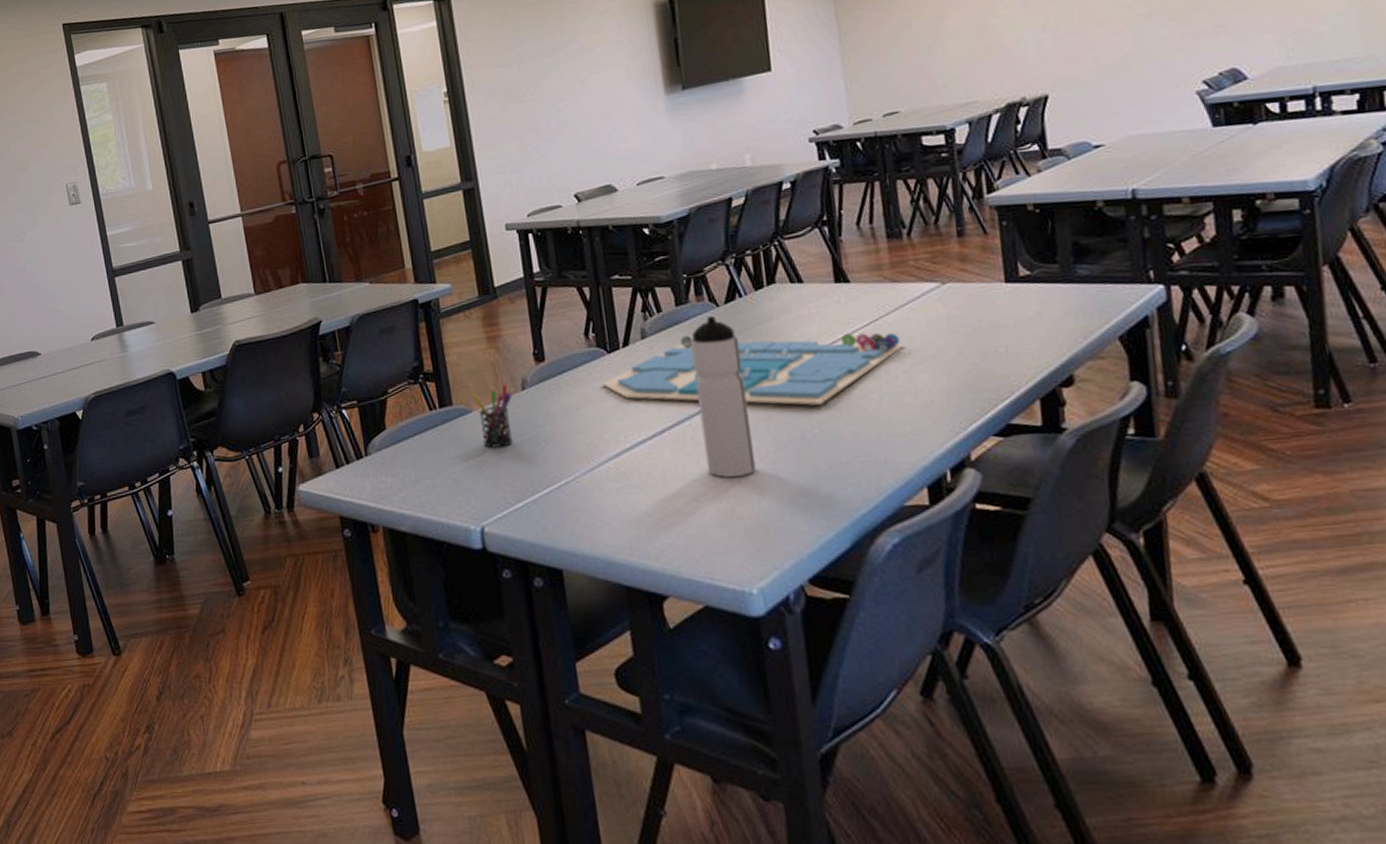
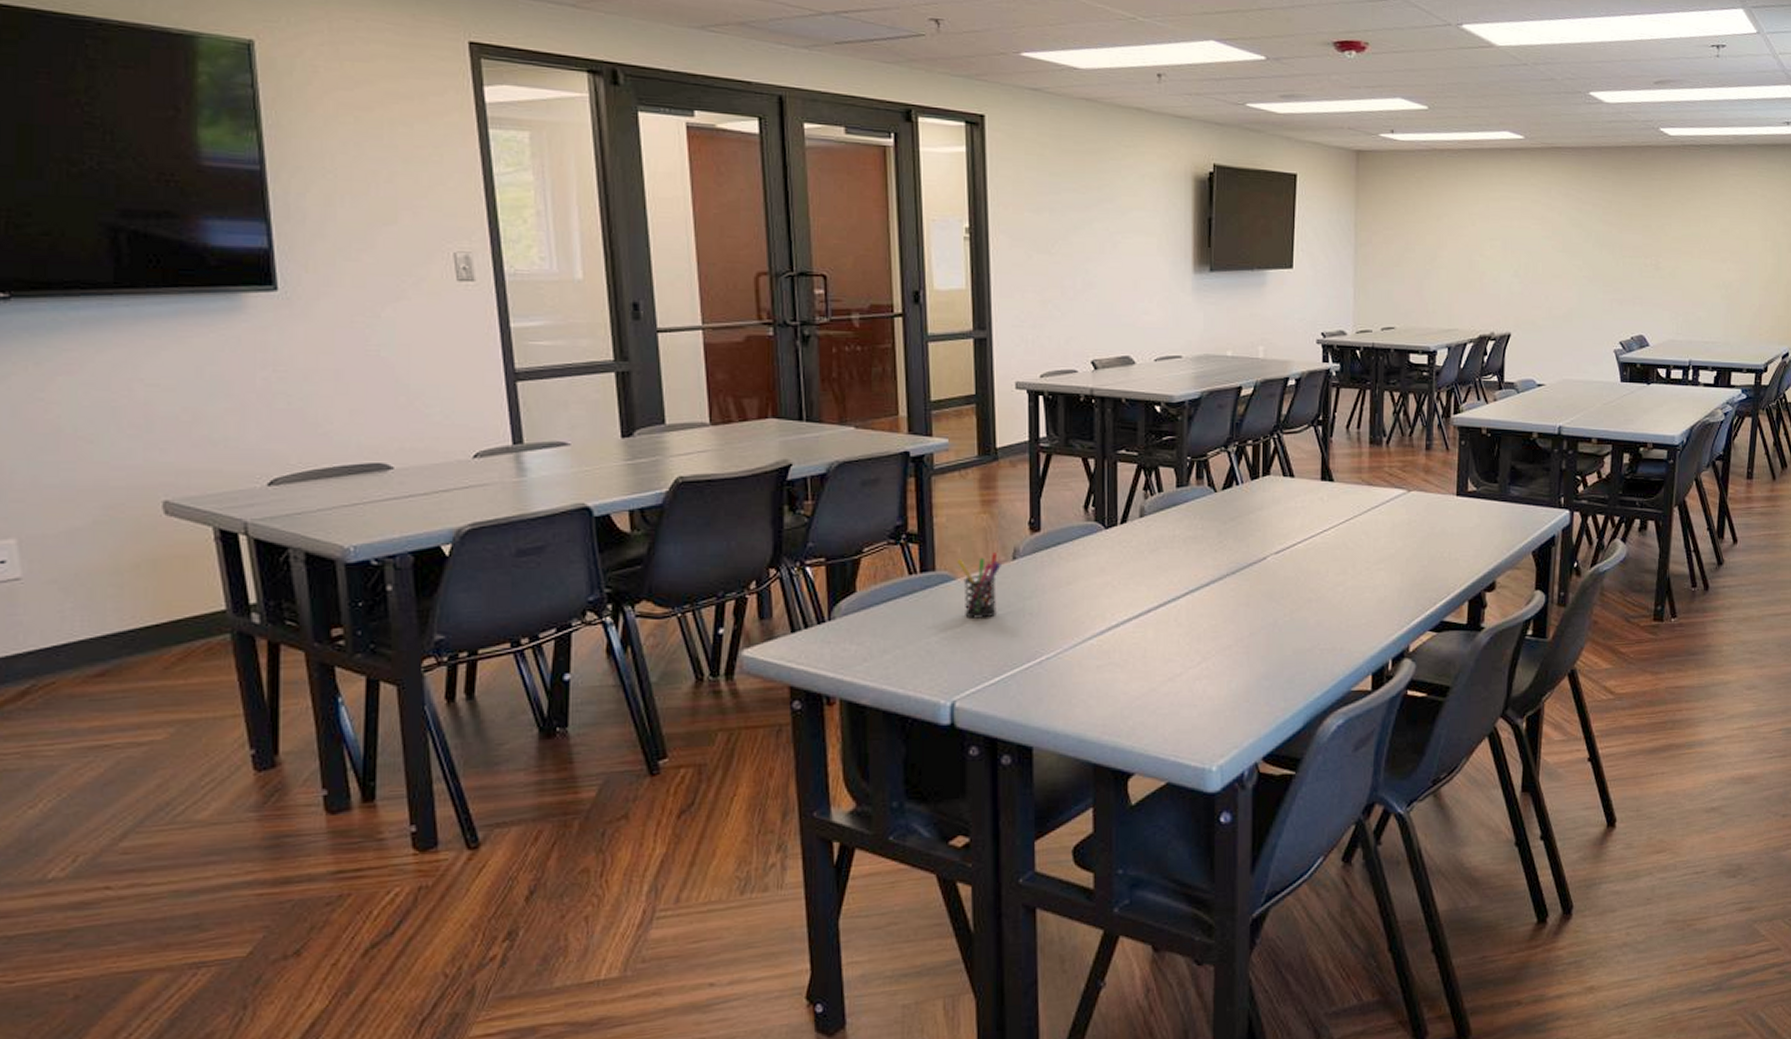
board game: present [601,332,904,405] -> none [1095,517,1370,594]
water bottle: present [690,316,757,477] -> none [1186,501,1231,659]

